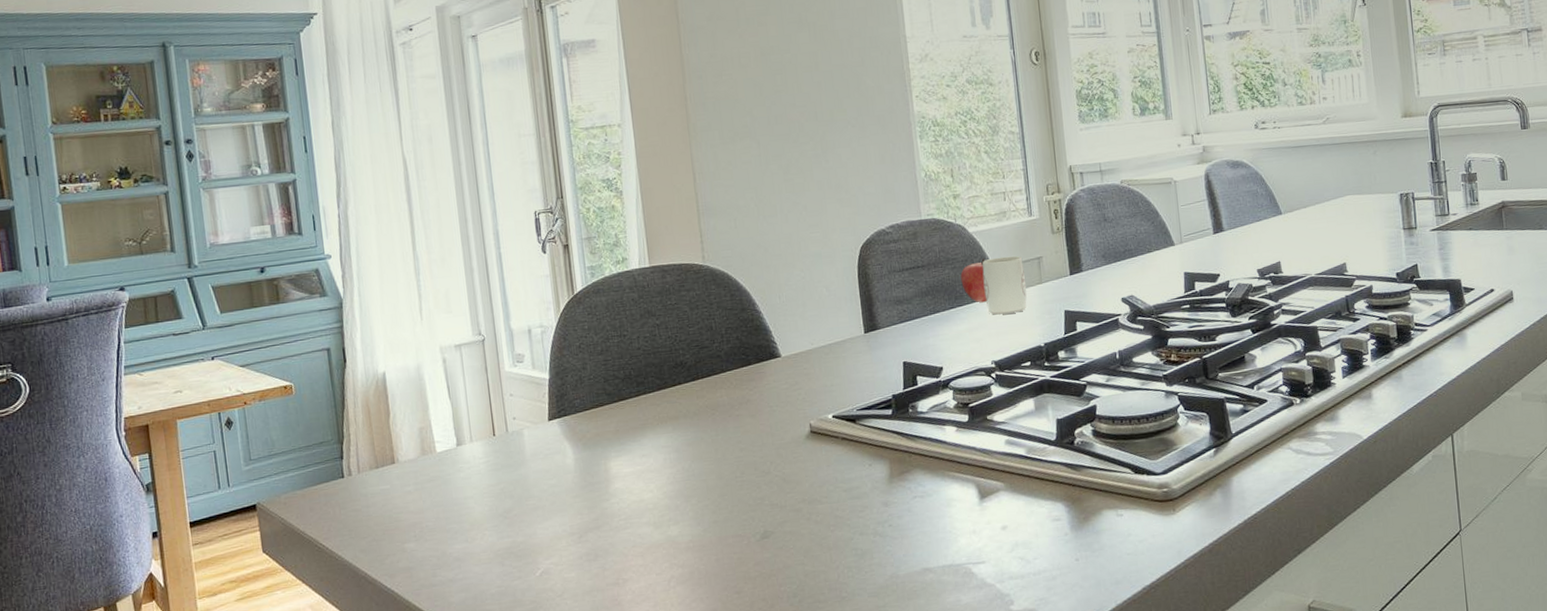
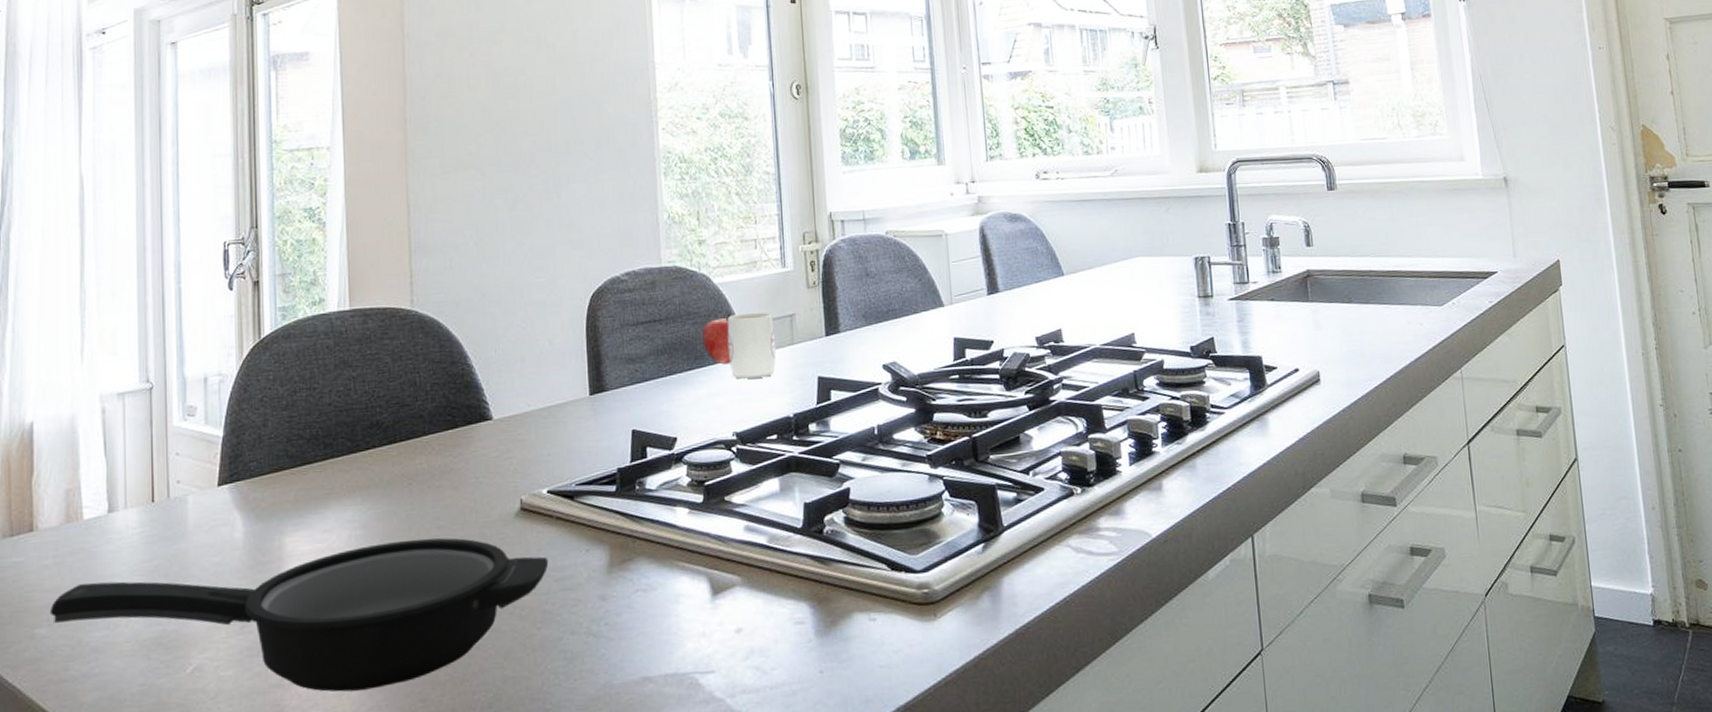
frying pan: none [415,458,838,588] -> present [49,537,549,692]

